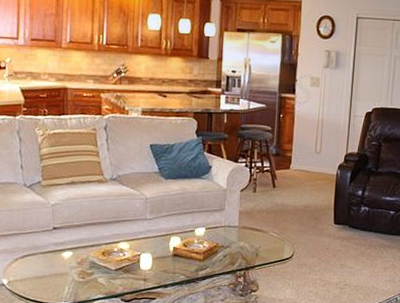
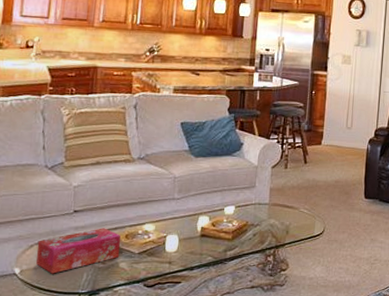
tissue box: none [21,244,98,286] -> present [36,228,121,274]

